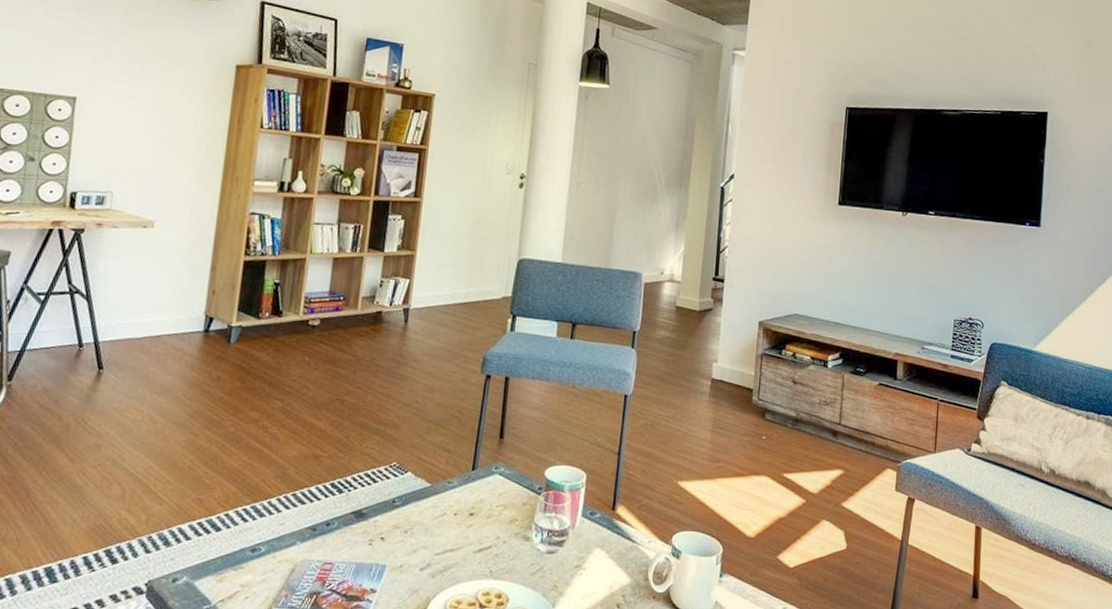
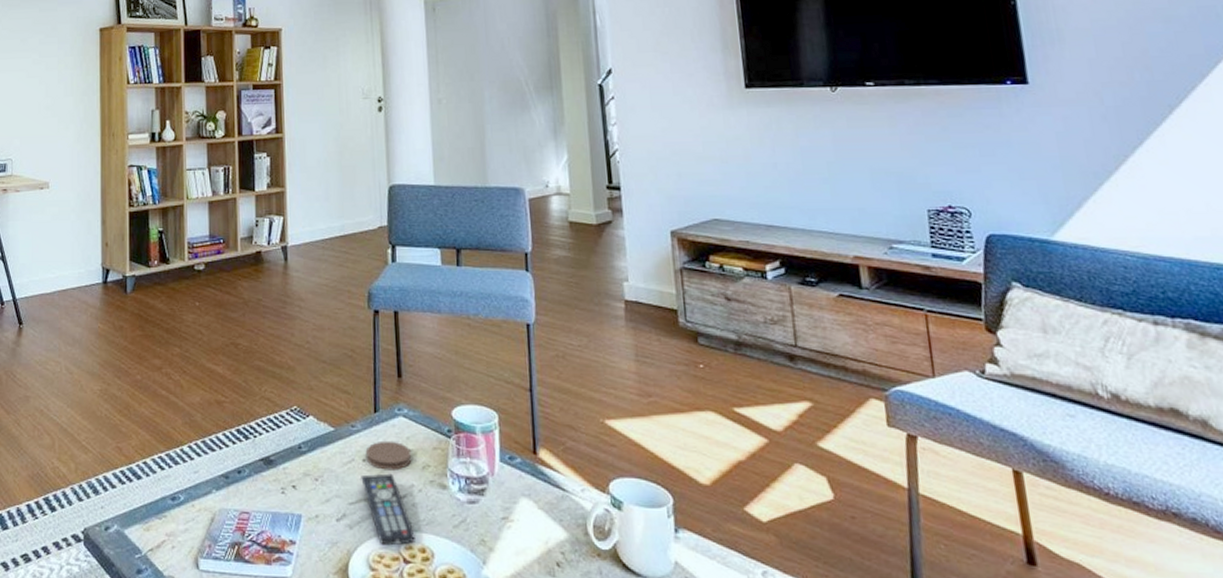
remote control: none [450,526,494,593] -> present [361,473,415,546]
coaster: none [457,496,502,524] -> present [365,440,412,470]

